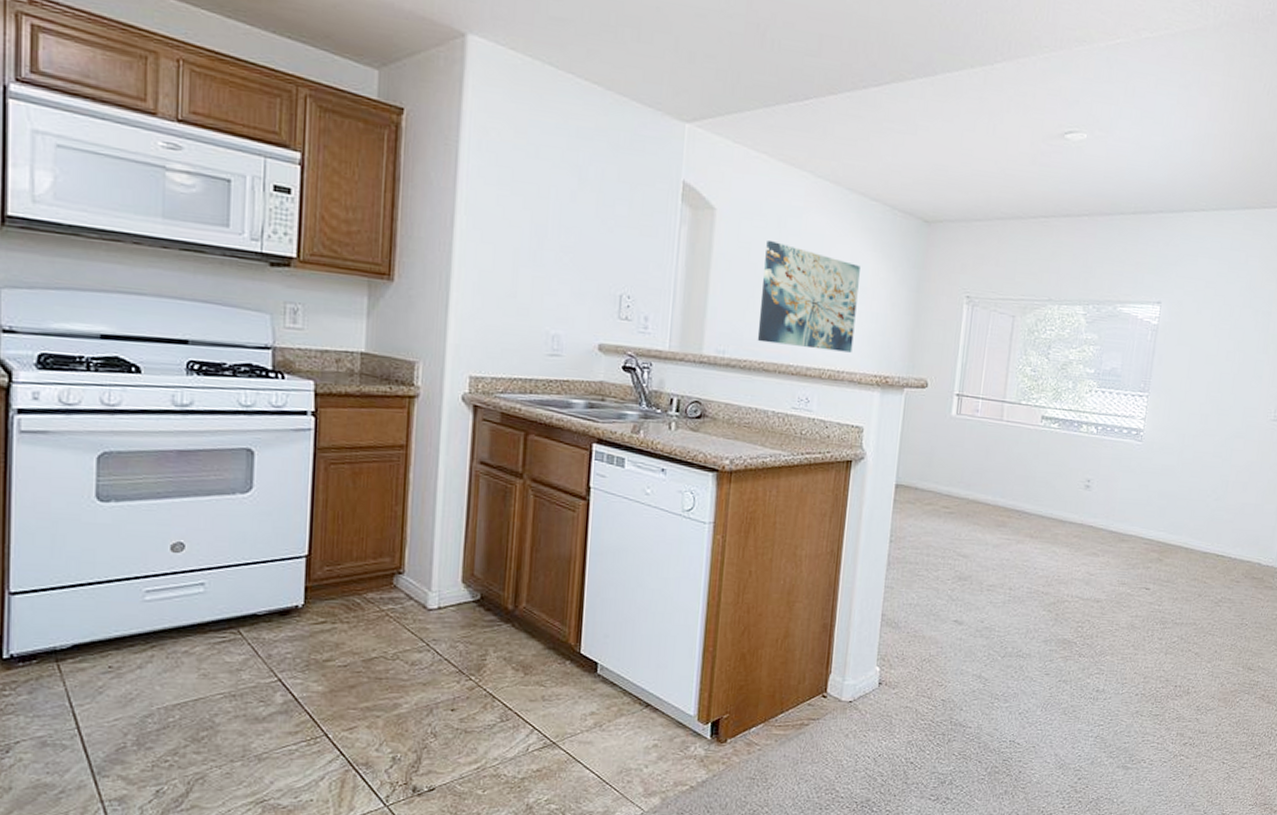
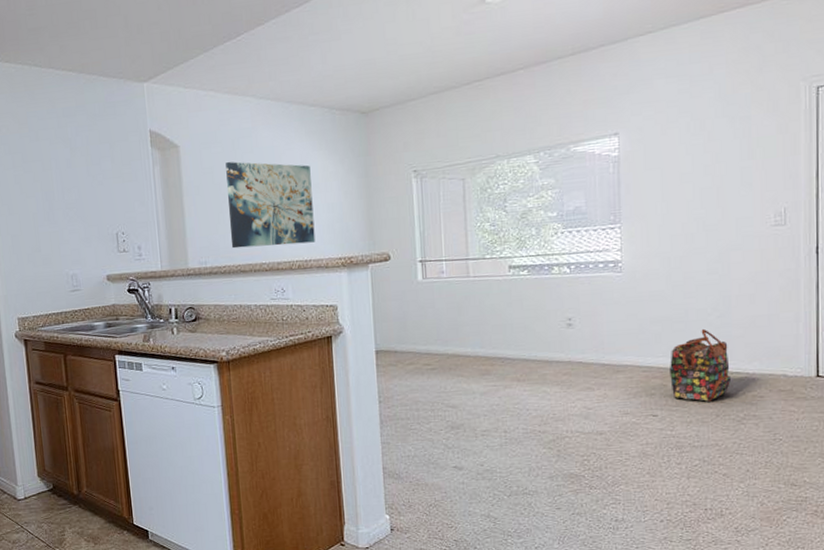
backpack: none [1165,509,1219,581] -> present [670,328,732,402]

